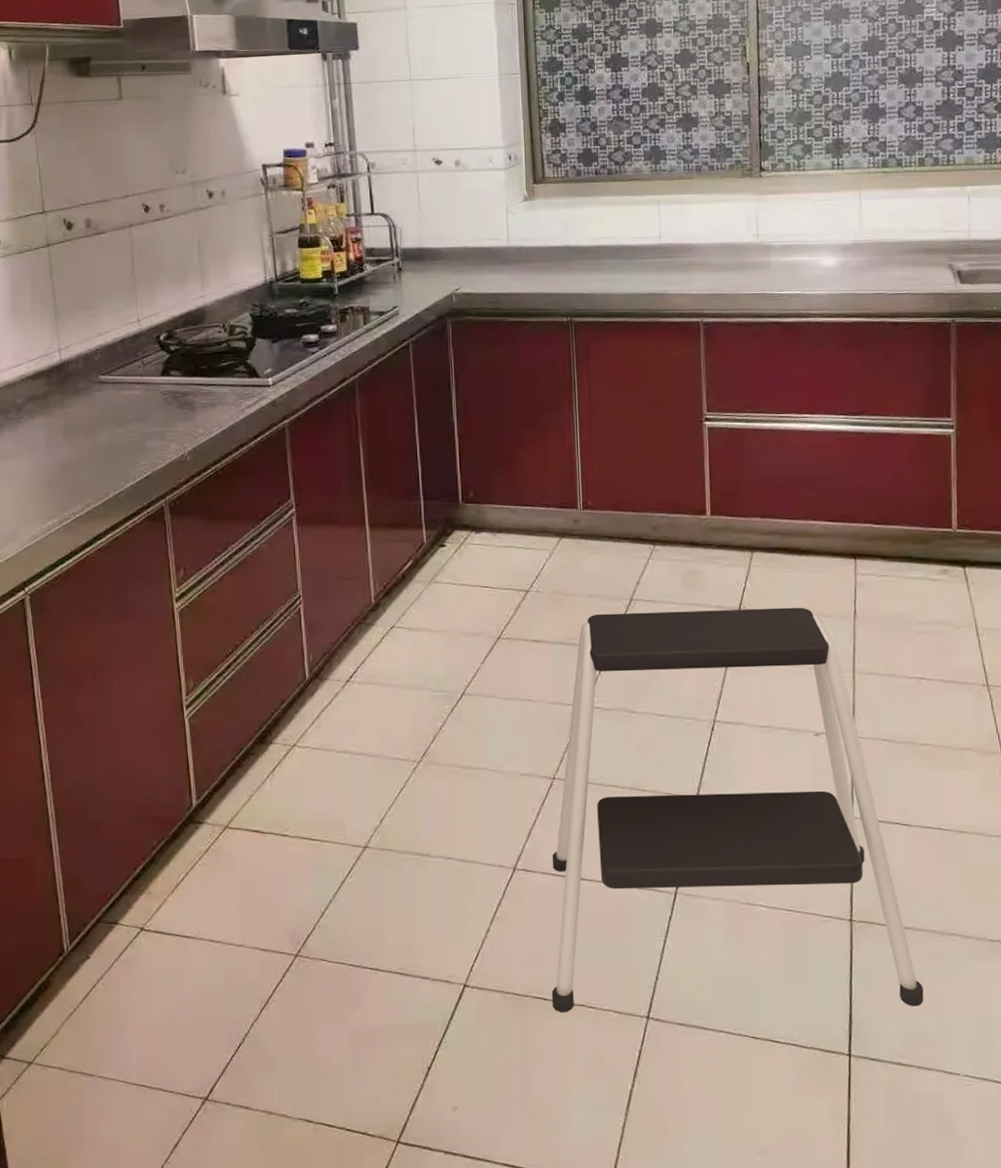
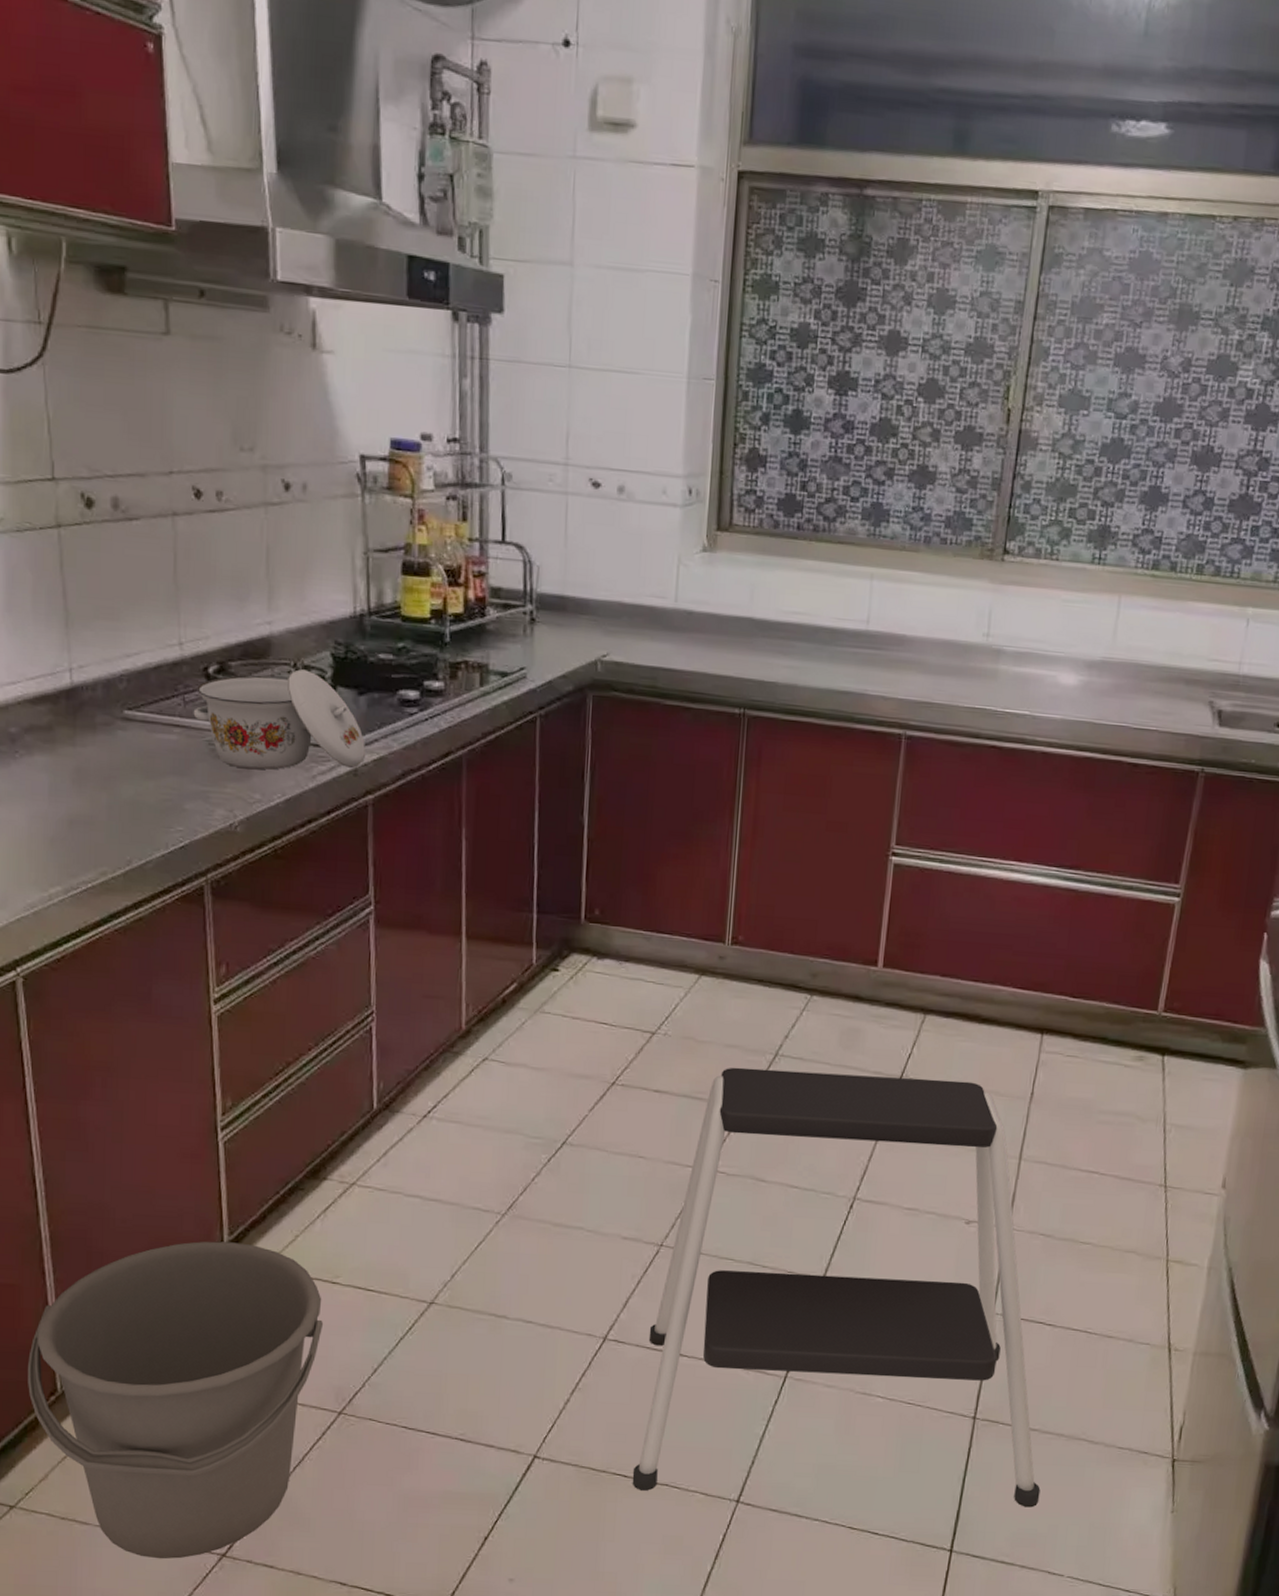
bucket: none [40,806,278,1106] -> present [28,1241,324,1559]
cooking pot: none [150,329,280,410] -> present [193,669,365,770]

